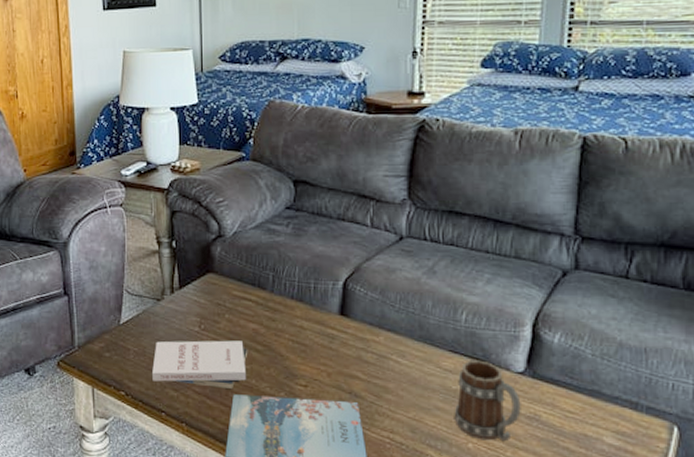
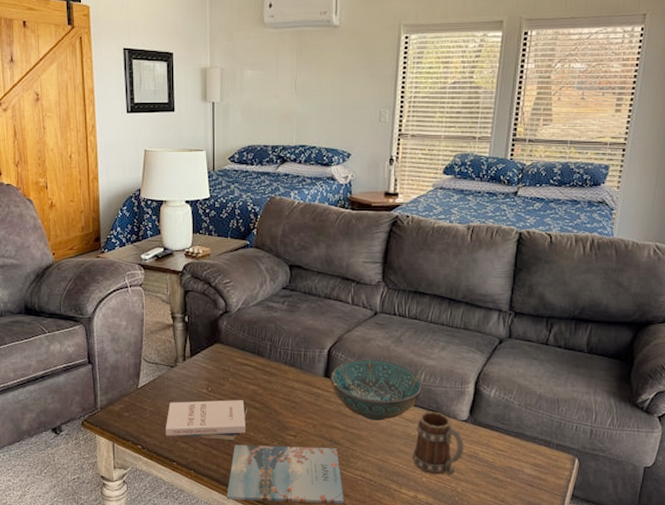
decorative bowl: none [347,294,465,370] -> present [331,360,423,421]

